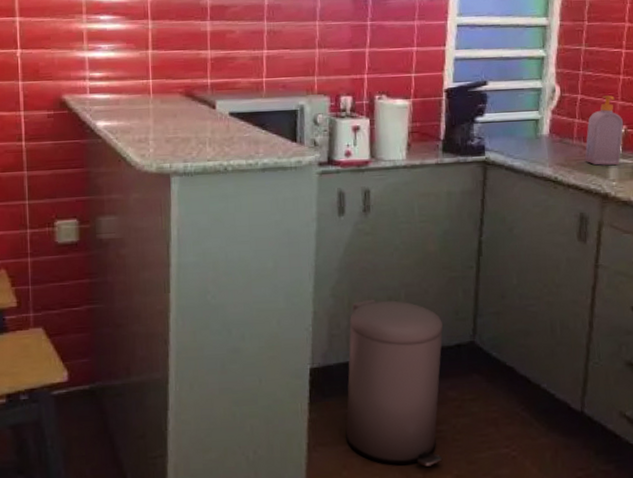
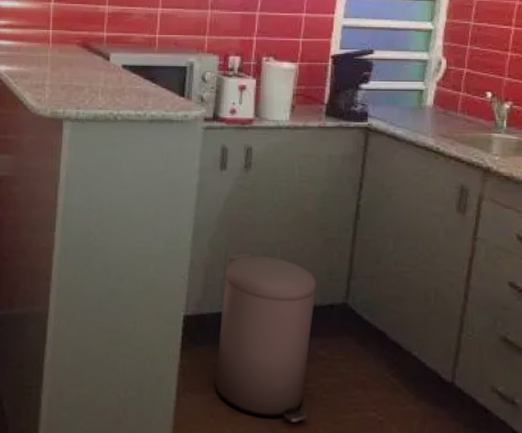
soap bottle: present [584,95,624,166] -> none [468,71,510,141]

